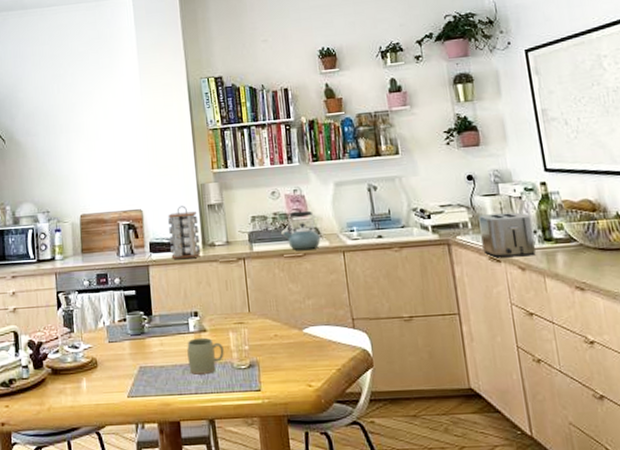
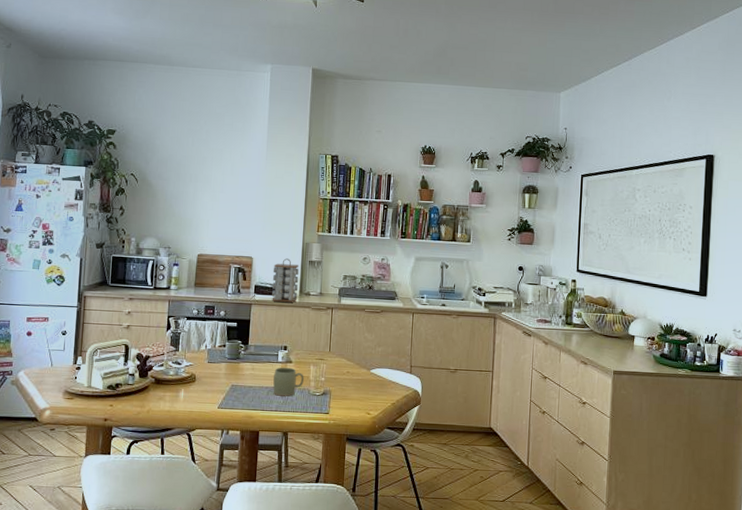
kettle: present [280,210,321,251] -> none [365,276,397,309]
toaster: present [478,212,536,258] -> none [520,298,560,334]

